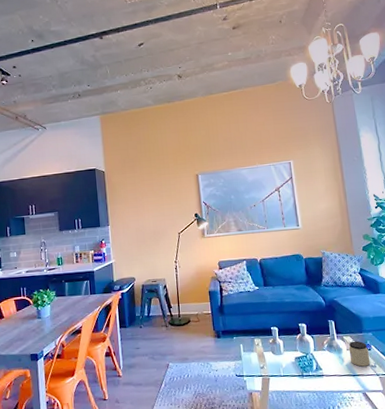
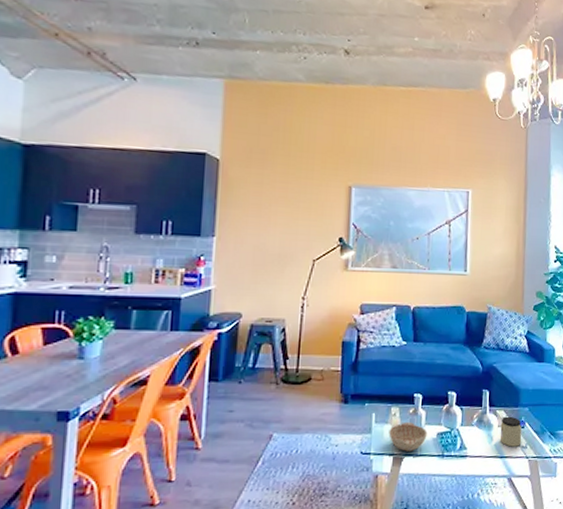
decorative bowl: none [255,349,287,373] -> present [388,421,428,452]

